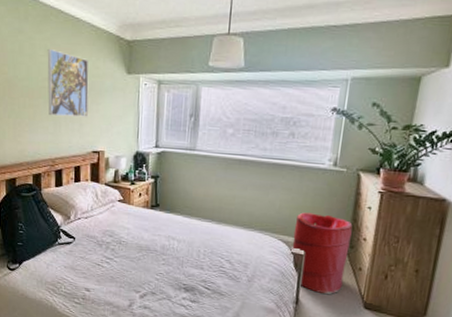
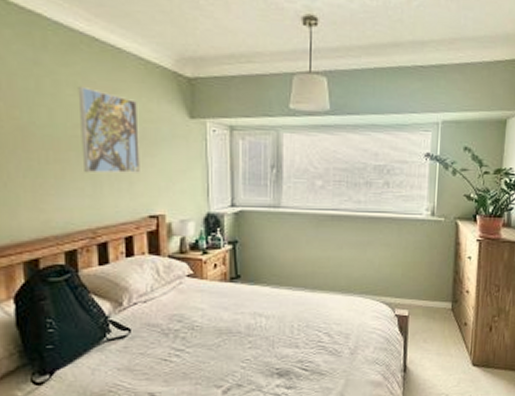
laundry hamper: present [292,212,353,294] -> none [395,269,455,356]

